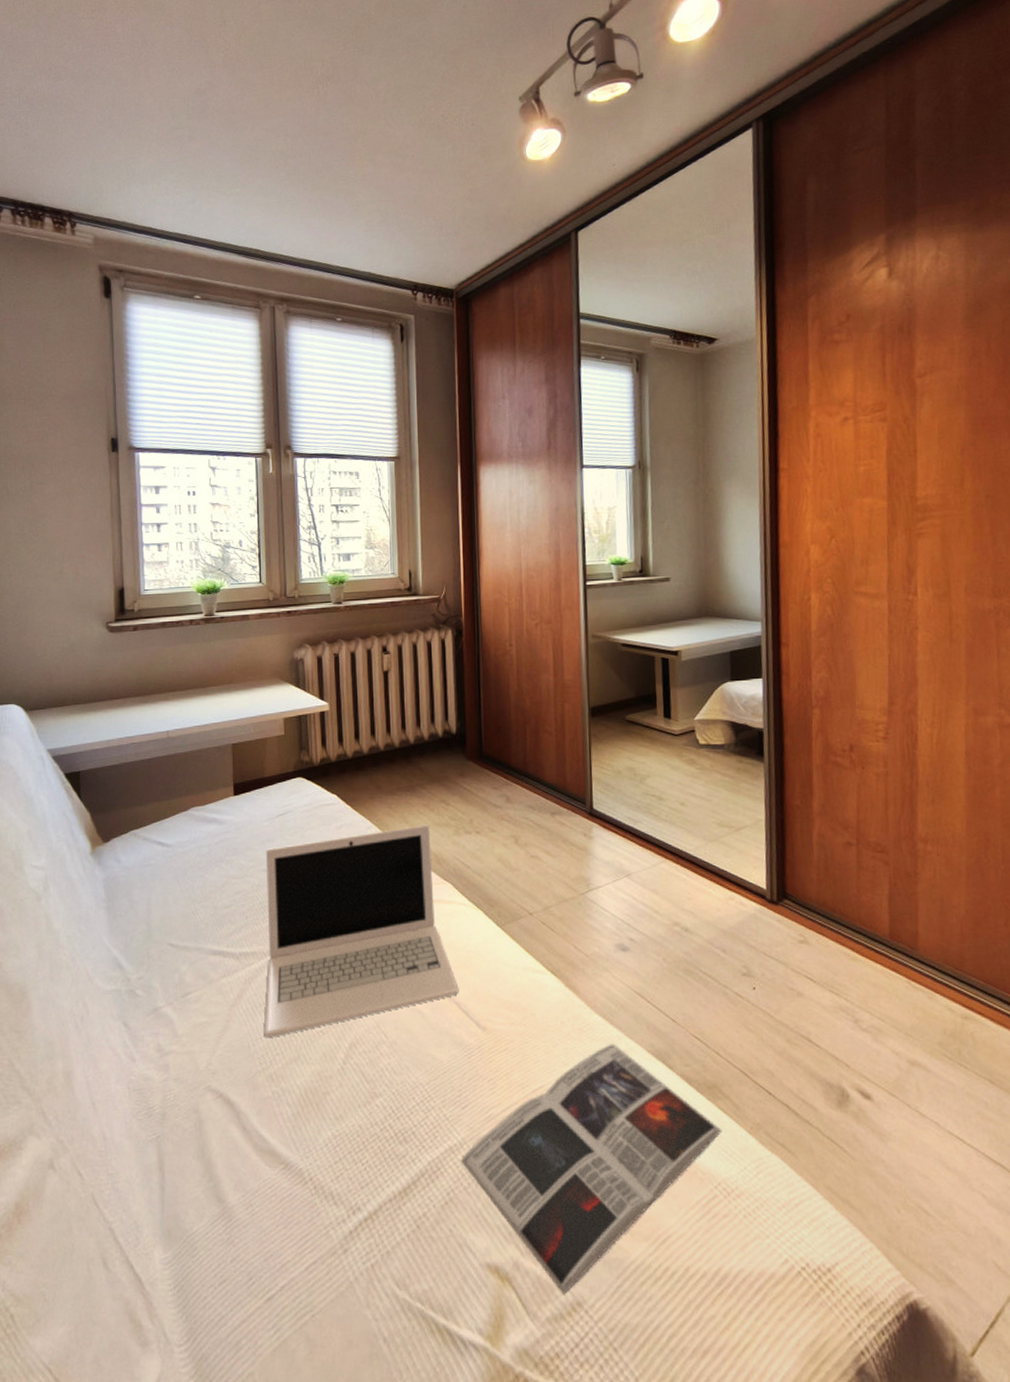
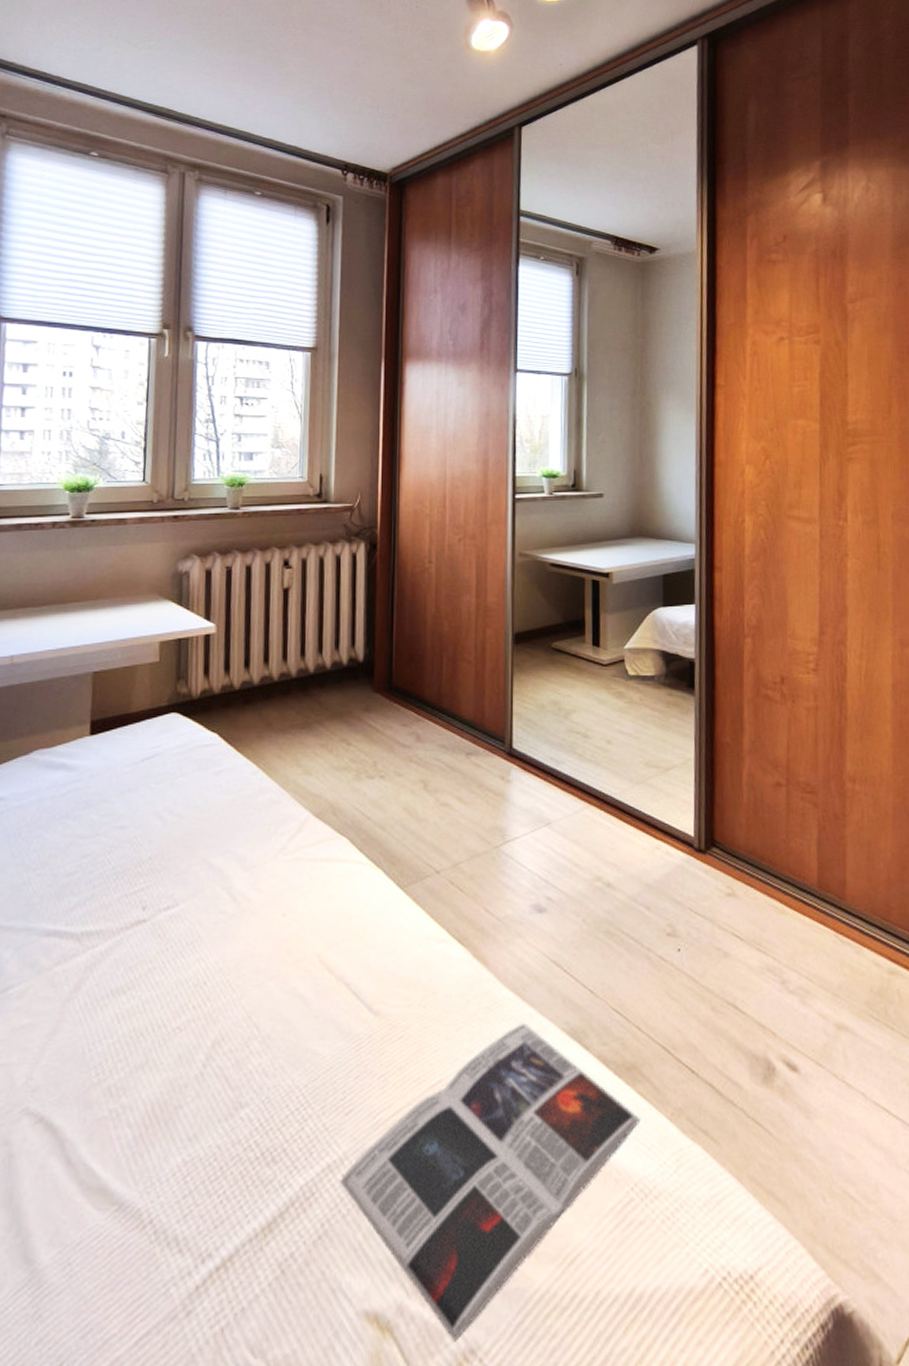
laptop: present [264,824,459,1037] -> none [105,768,350,1040]

